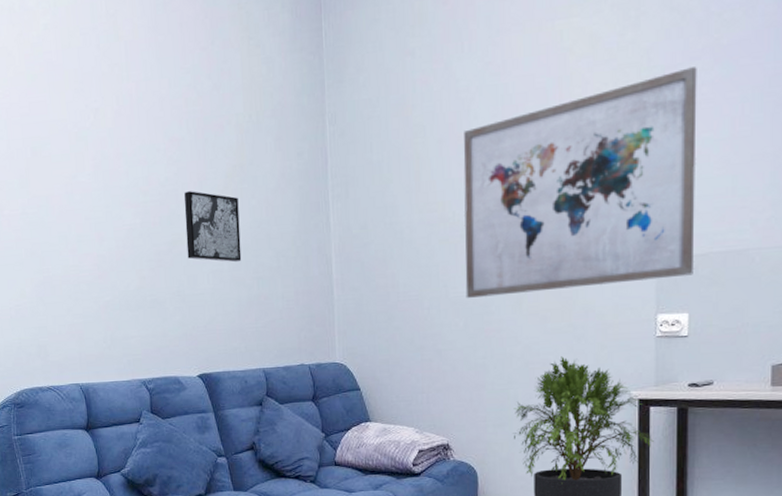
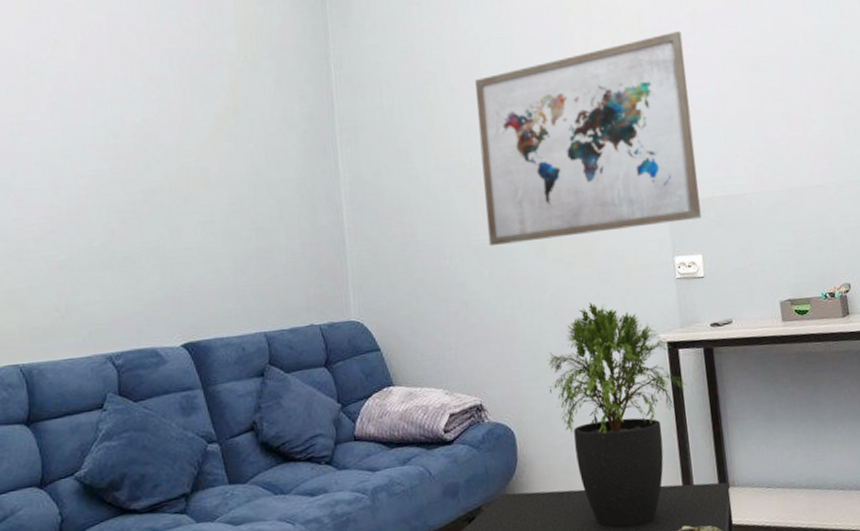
wall art: present [184,191,242,263] -> none [166,133,237,213]

